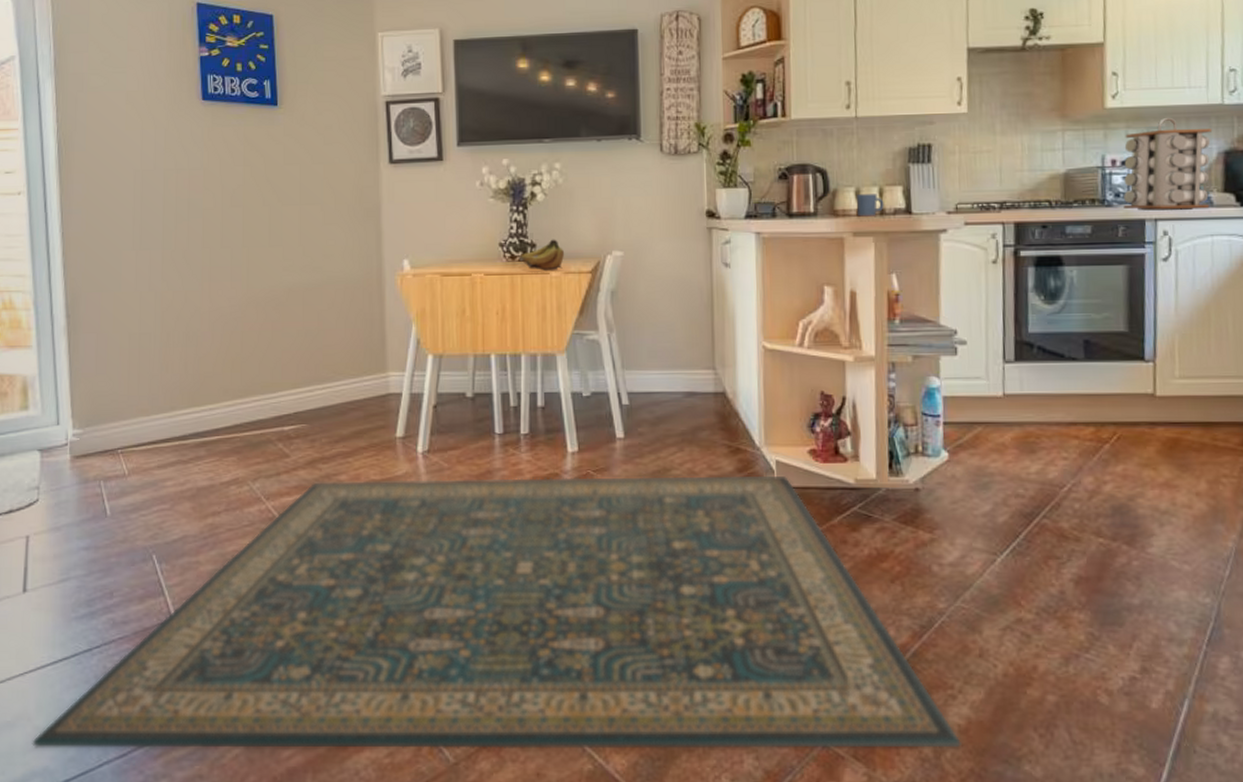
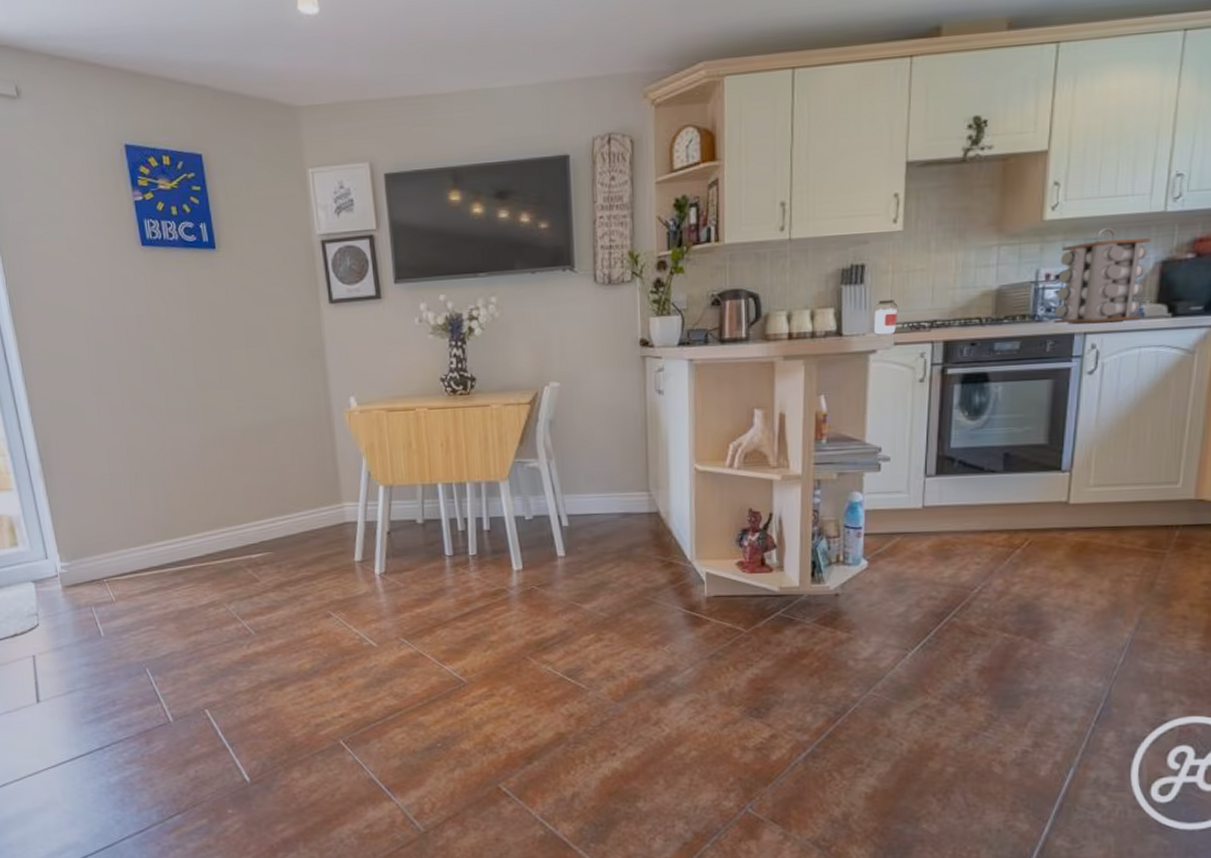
rug: present [32,476,961,749] -> none [62,586,868,826]
fruit: present [518,239,565,272] -> none [459,372,504,404]
mug: present [857,194,884,218] -> none [788,317,815,341]
jar: none [943,180,967,214] -> present [874,300,898,335]

